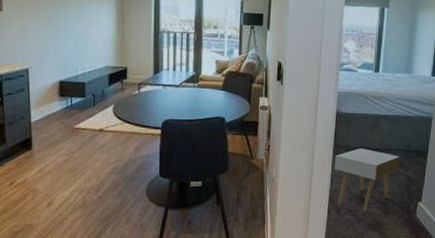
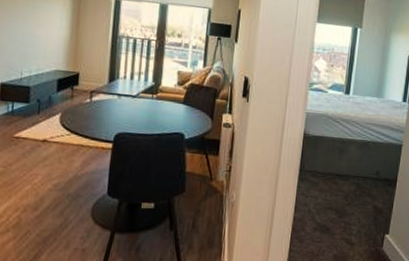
nightstand: present [334,148,400,212] -> none [298,174,368,243]

